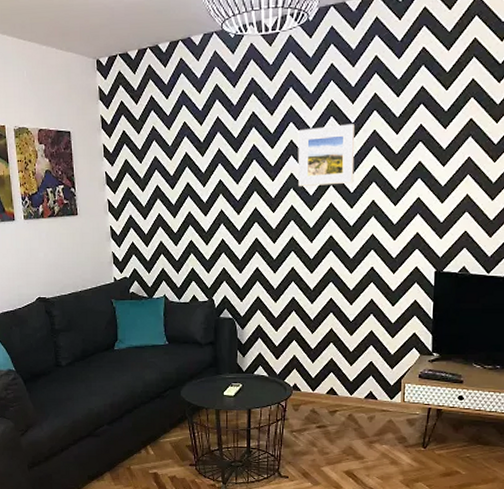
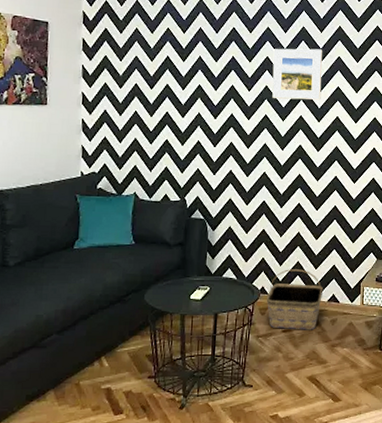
basket: none [299,366,360,427] -> present [266,269,324,330]

